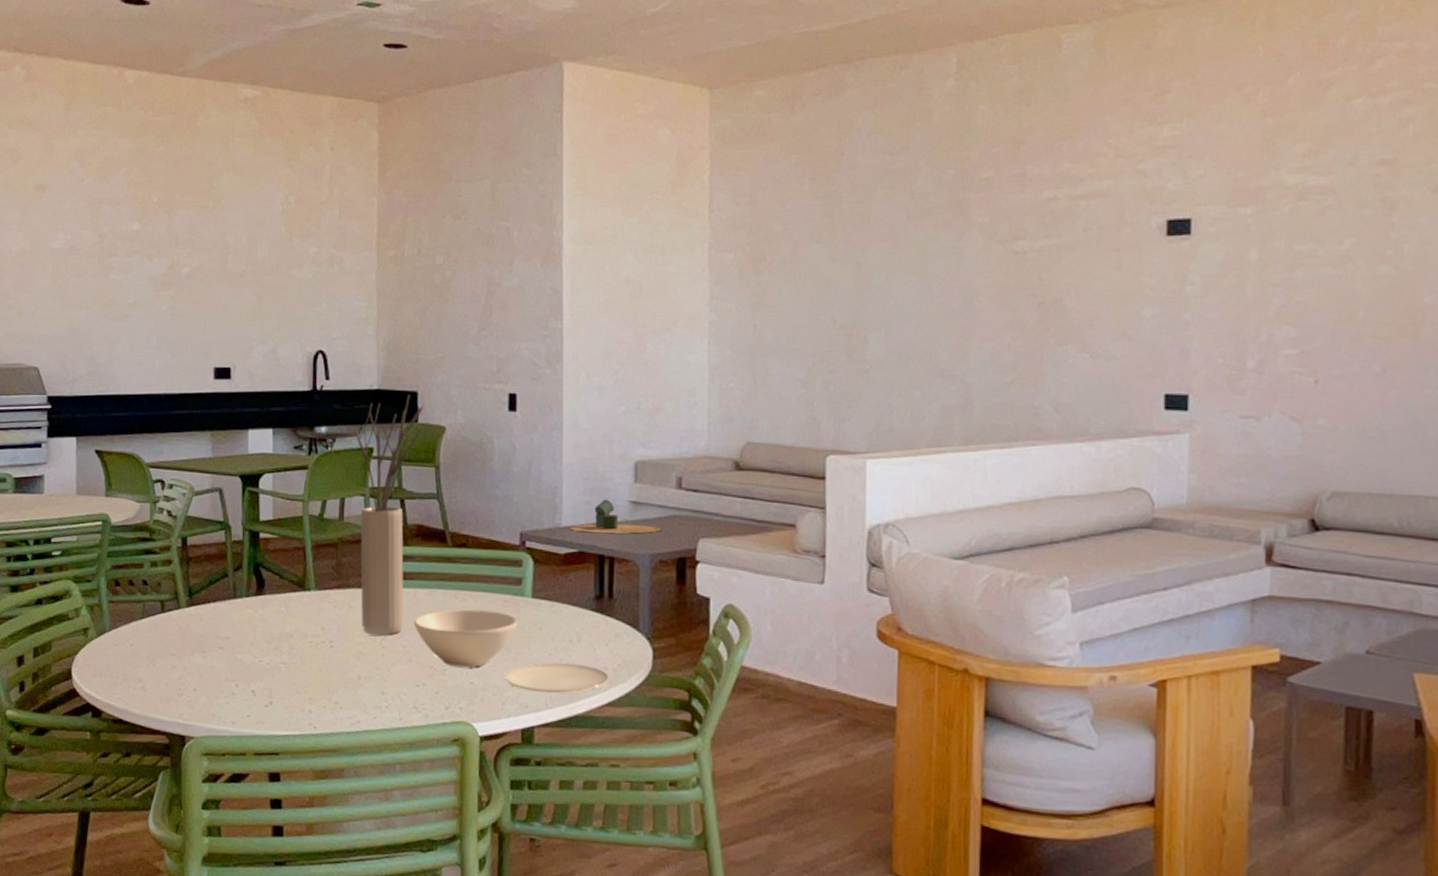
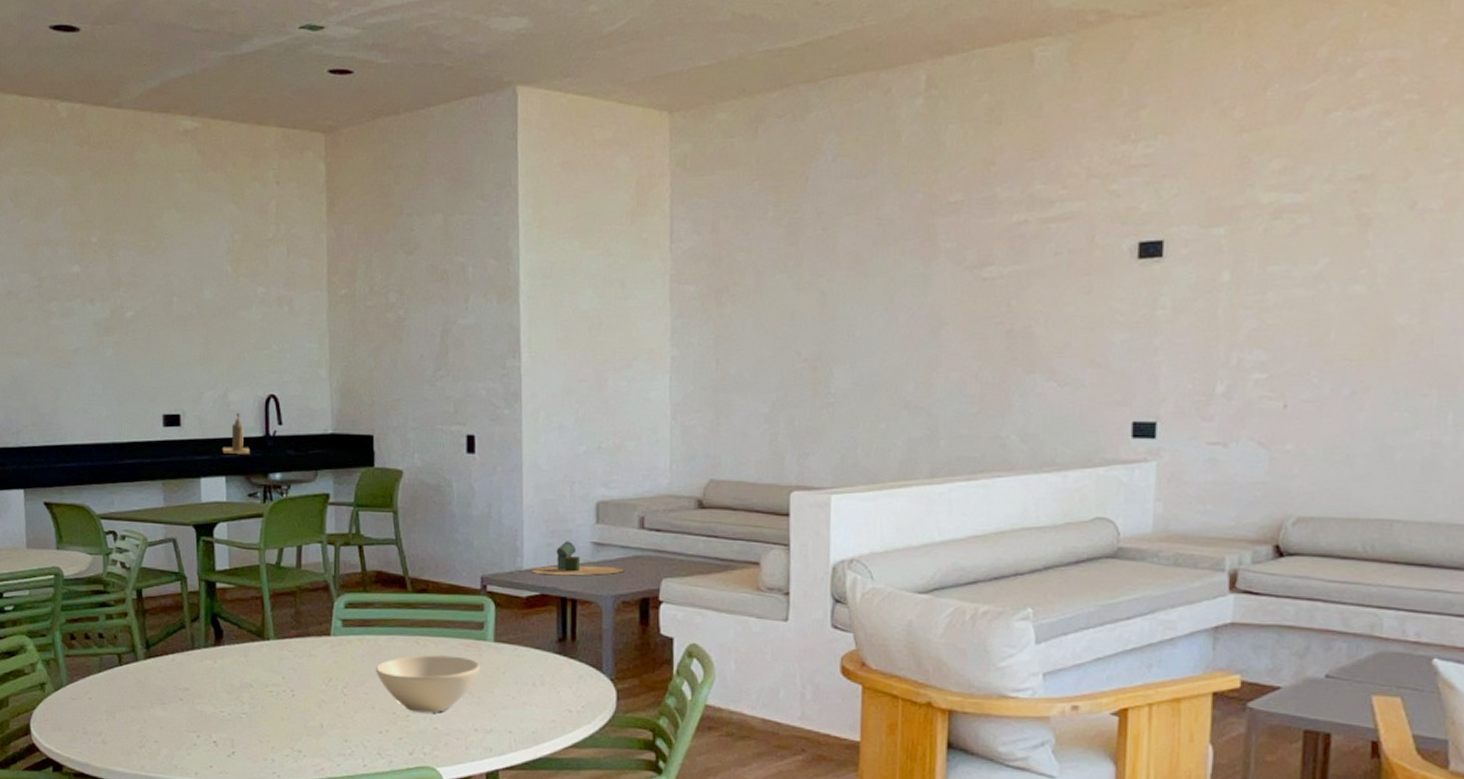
soap dispenser: none [270,366,297,408] -> present [222,412,250,455]
vase: present [354,395,424,636] -> none [309,438,380,683]
plate: present [503,662,610,694] -> none [467,705,573,737]

